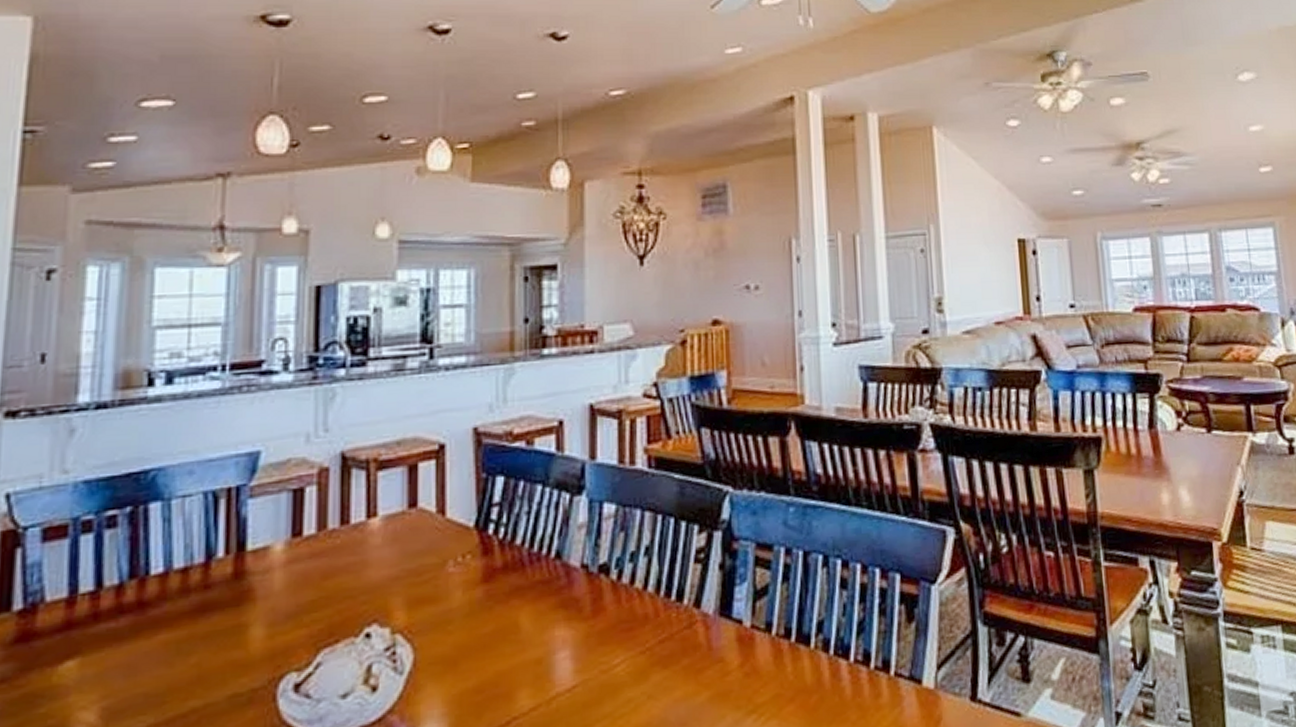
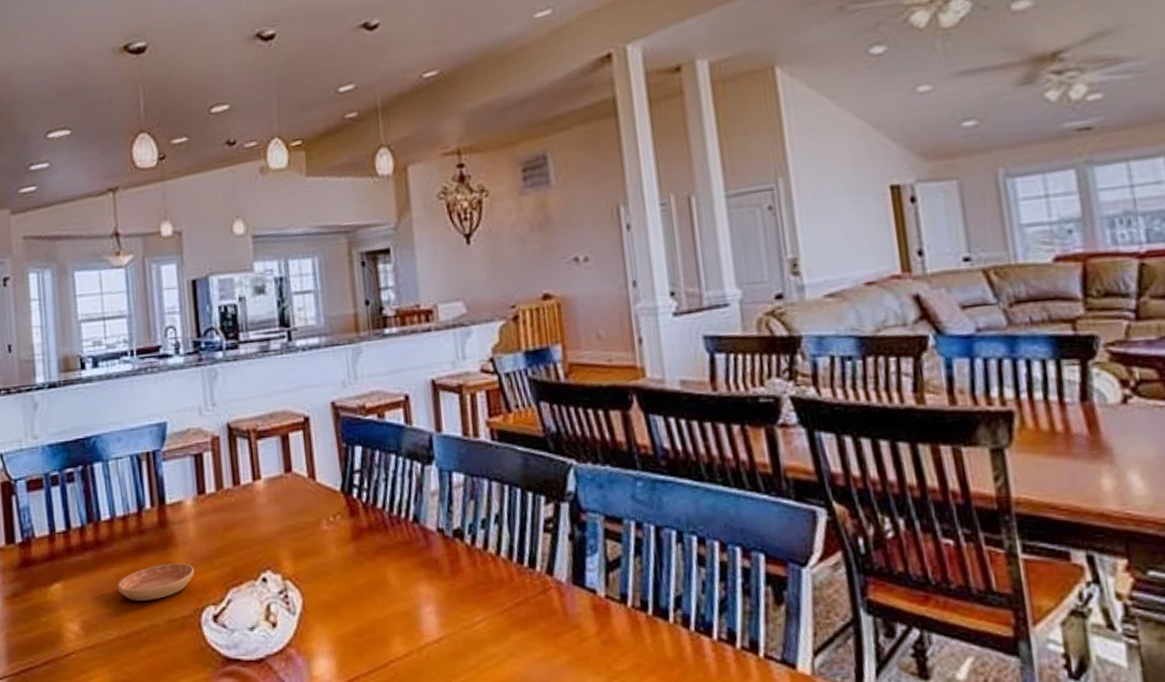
saucer: none [162,622,276,675] -> present [117,563,195,601]

